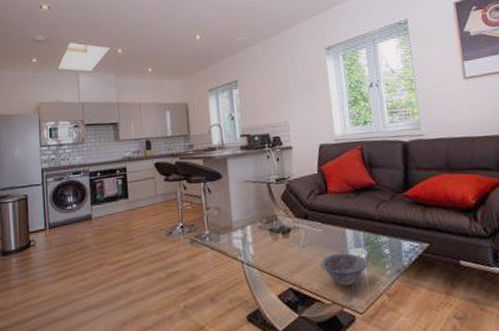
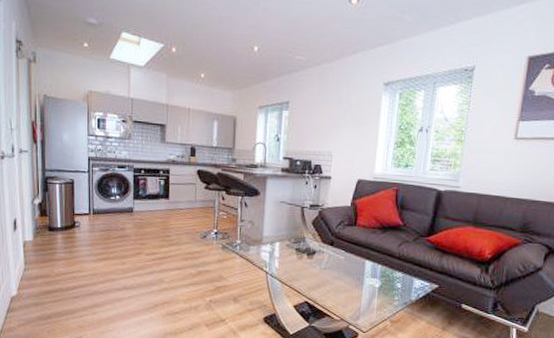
bowl: present [320,253,368,286] -> none [336,279,379,308]

